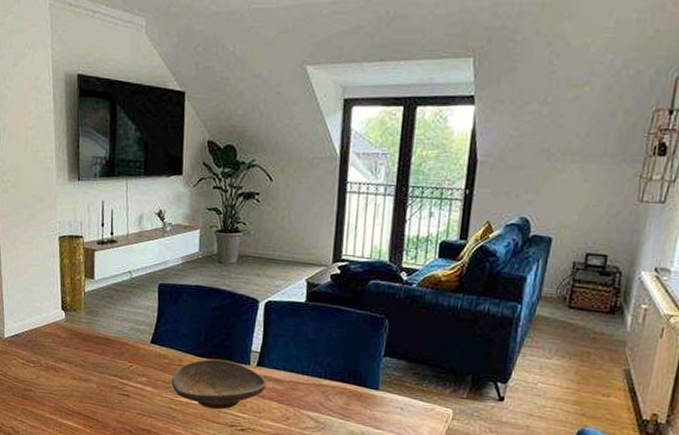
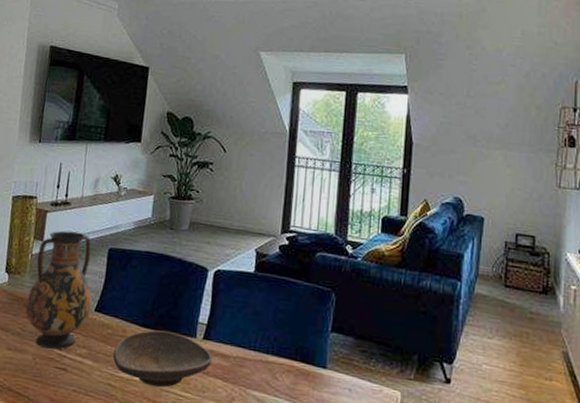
vase: none [85,268,148,378] -> present [25,230,93,350]

